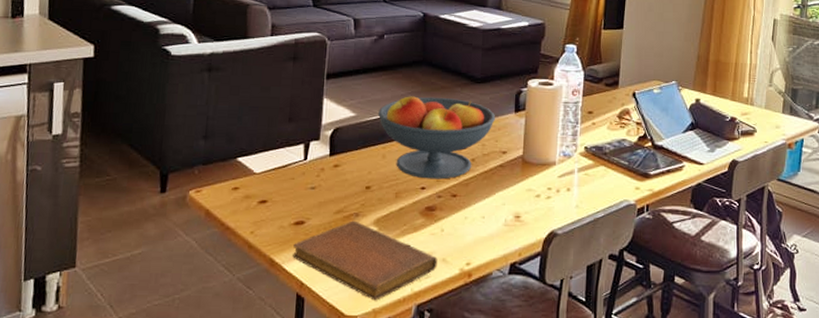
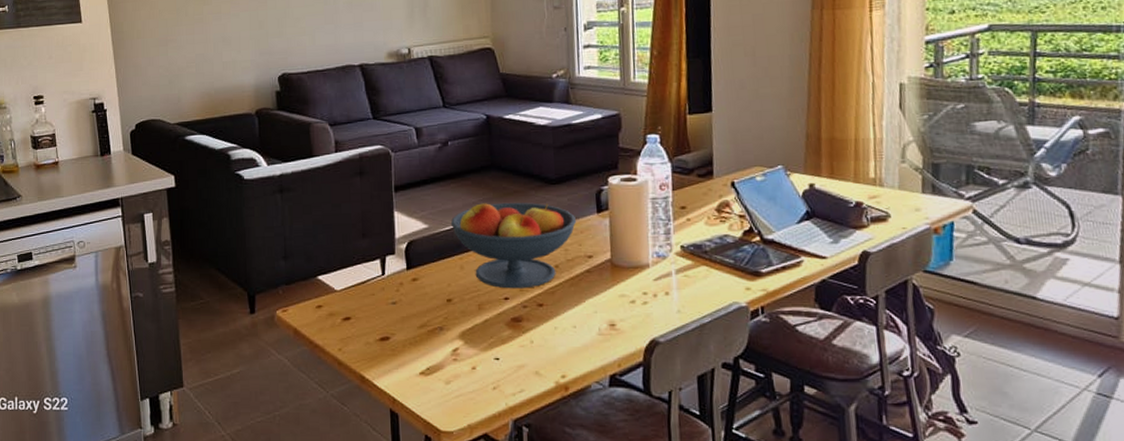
notebook: present [293,220,438,301] -> none [381,334,531,416]

